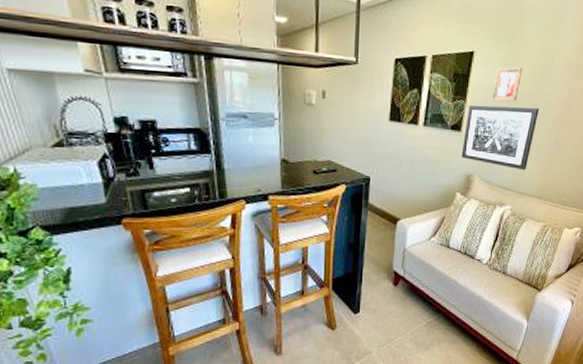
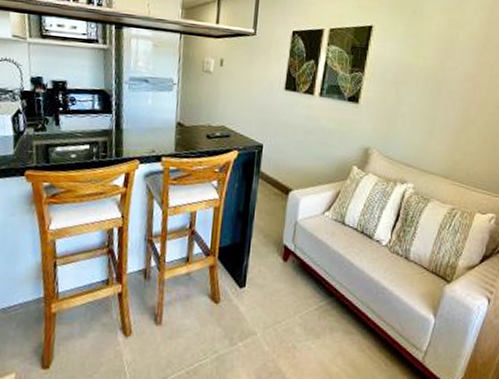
wall art: present [461,105,540,171] -> none [358,77,444,147]
picture frame: present [492,67,523,102] -> none [392,41,425,76]

